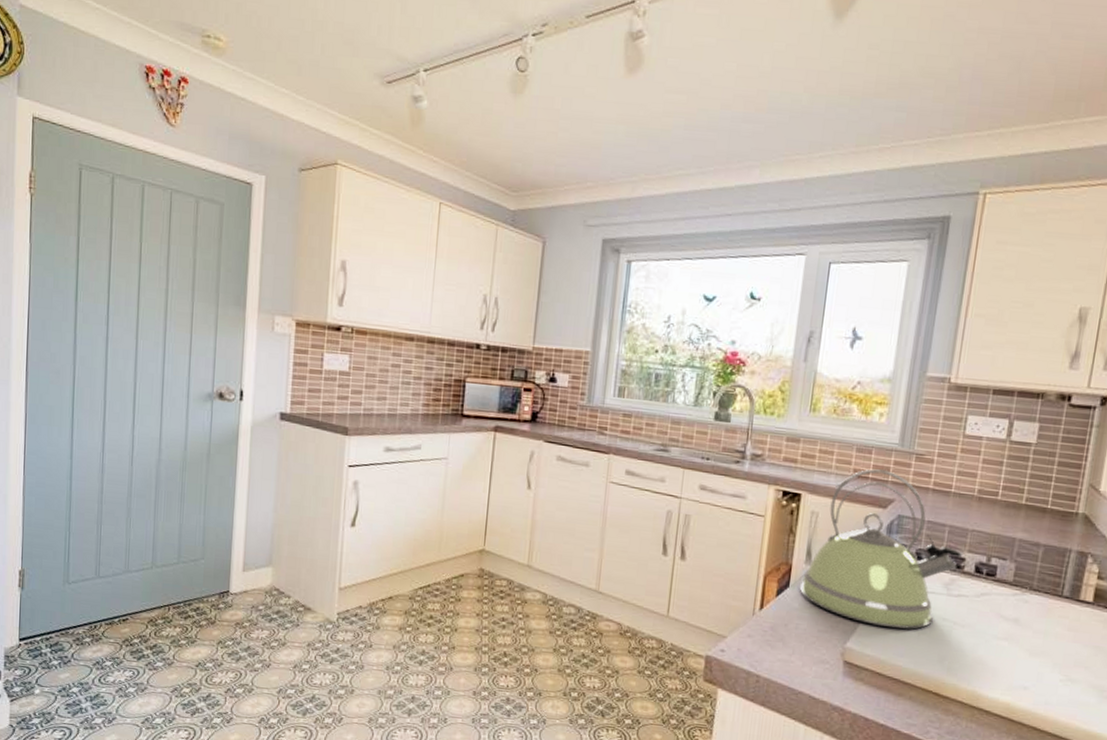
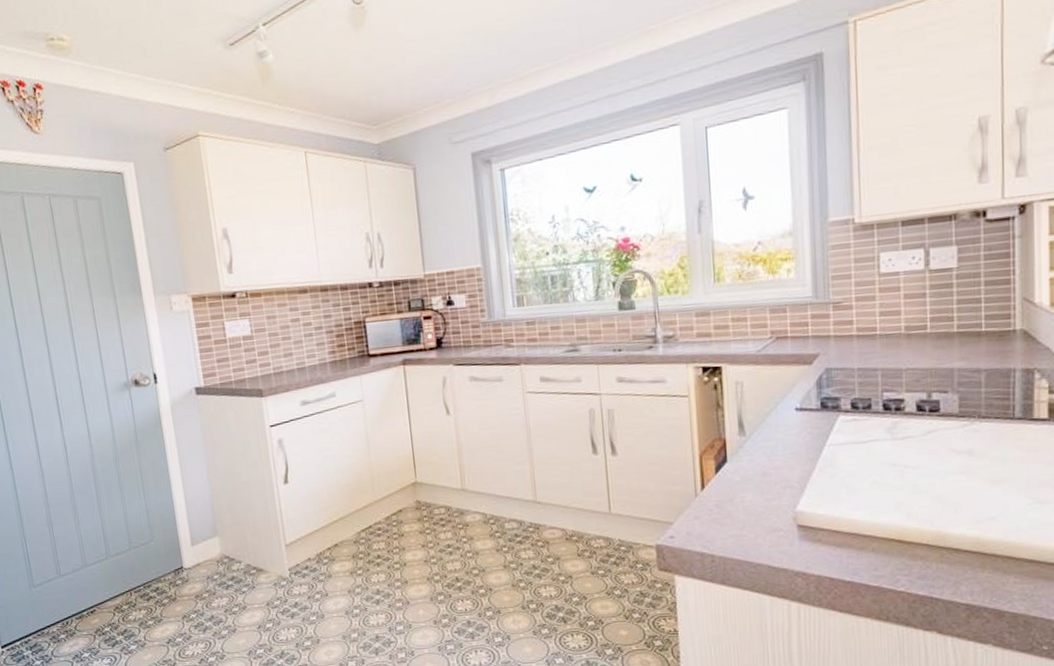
kettle: present [799,469,963,629] -> none [737,325,901,484]

